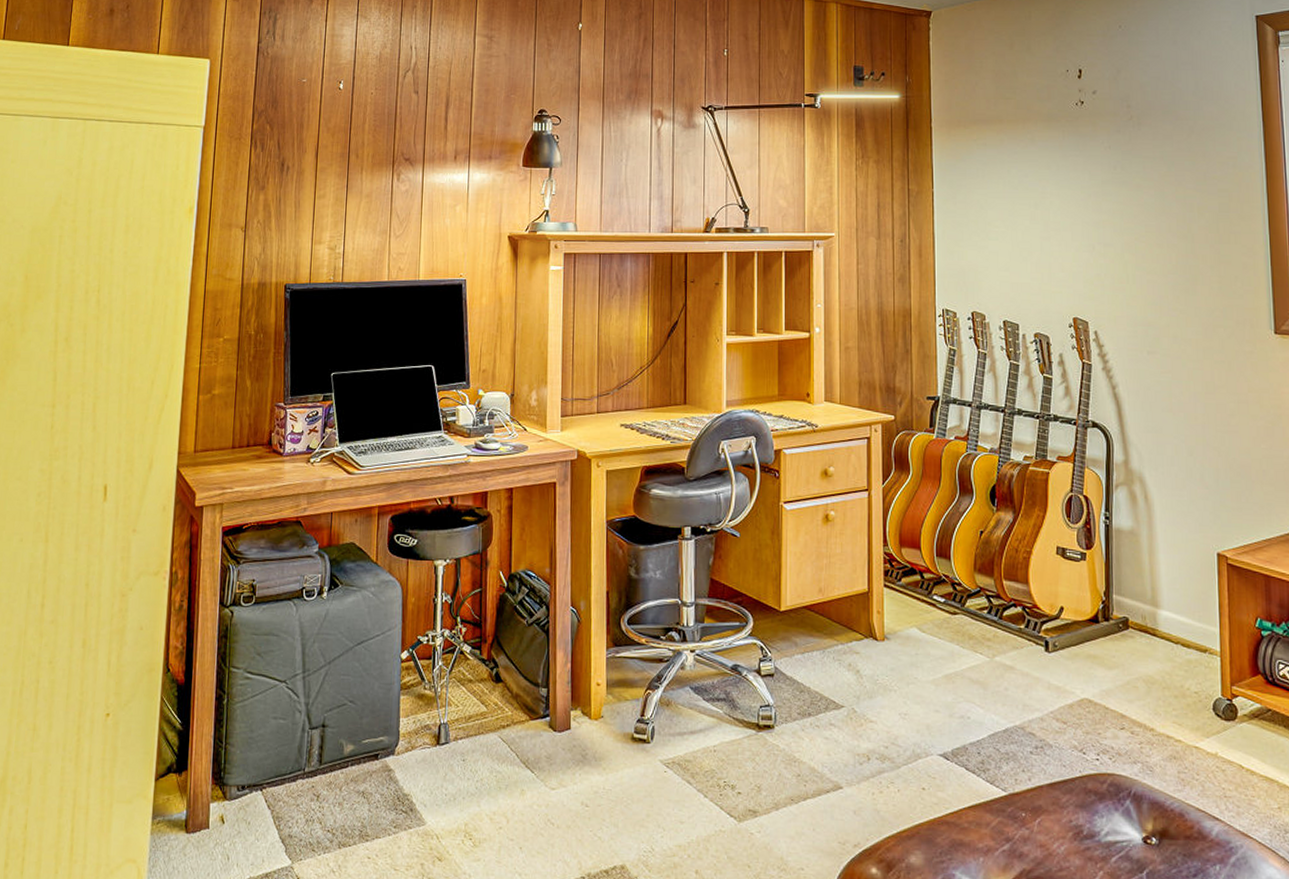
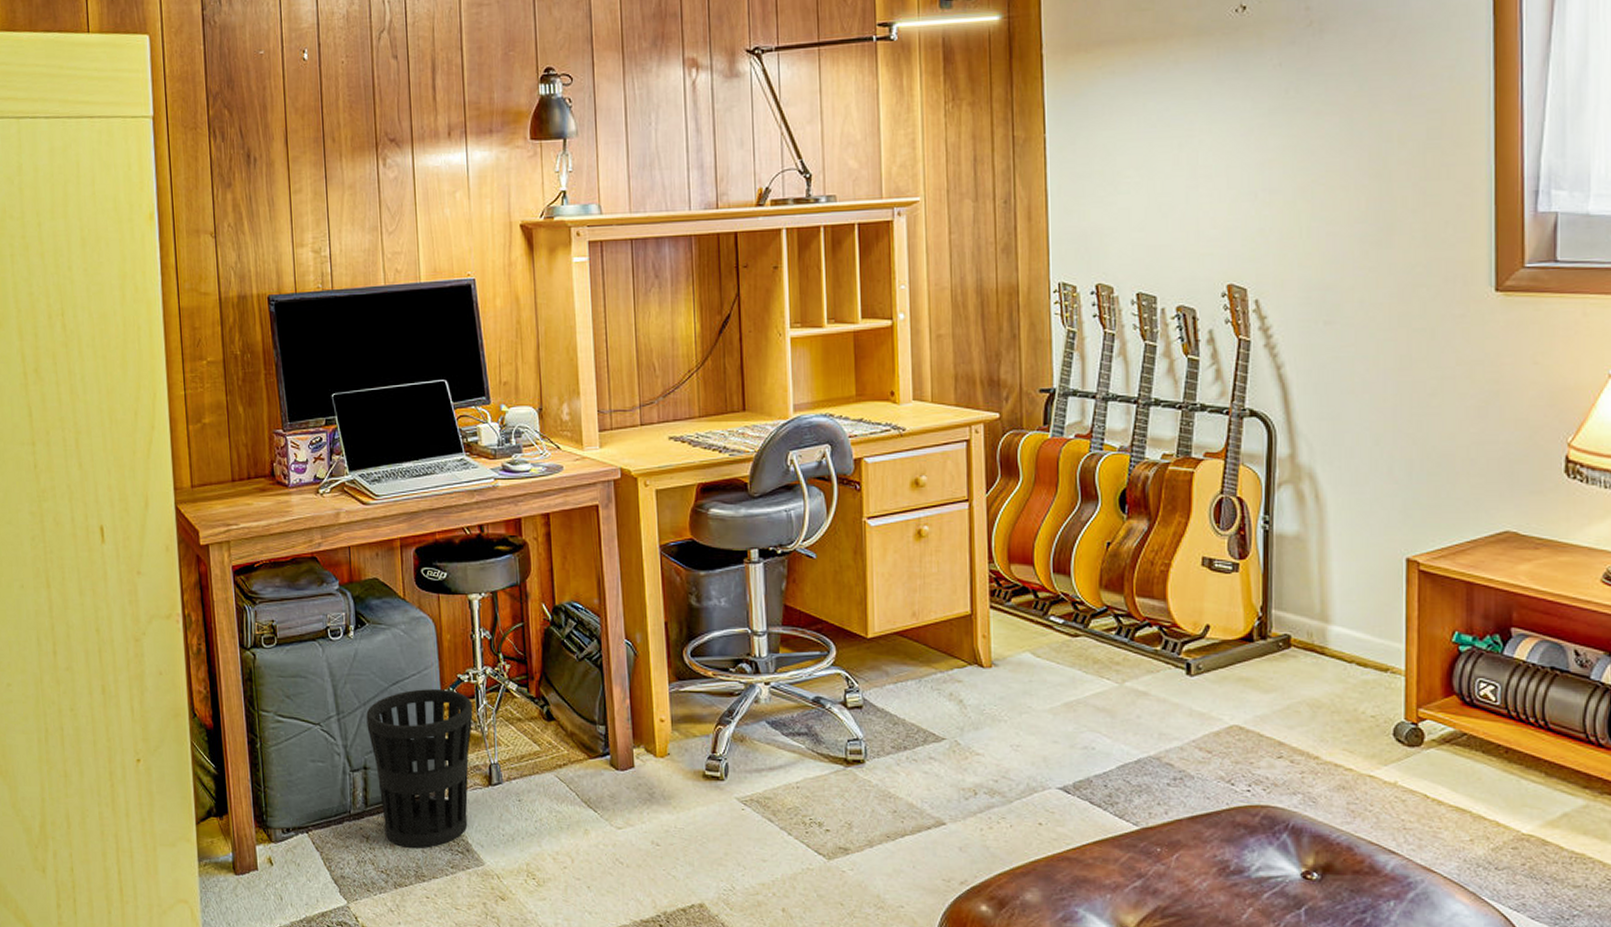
wastebasket: none [329,649,429,807] -> present [366,689,473,848]

